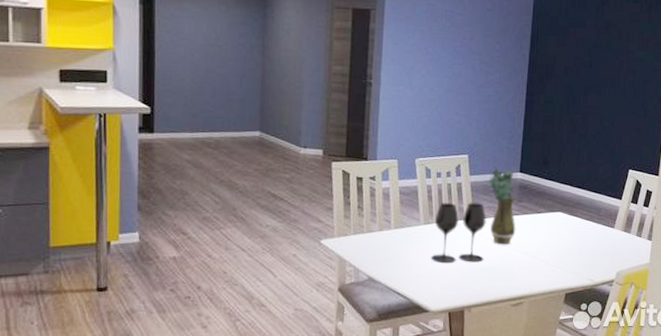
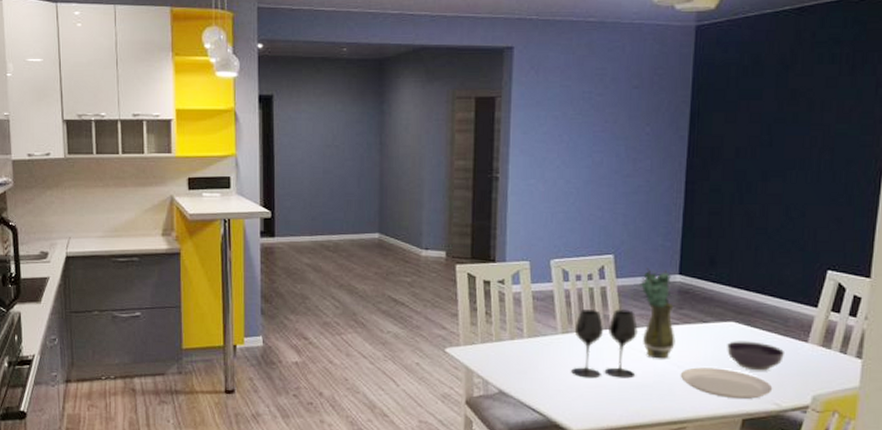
plate: none [519,251,589,276] -> present [680,367,773,399]
bowl: none [555,228,597,253] -> present [727,341,784,371]

